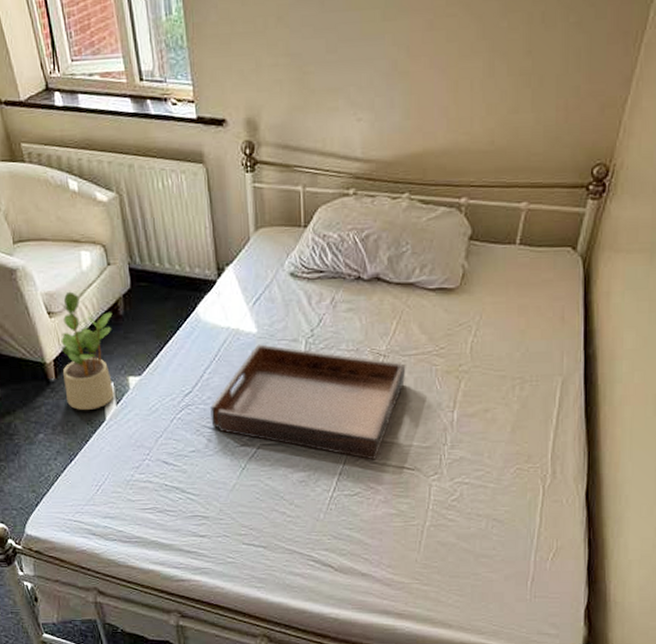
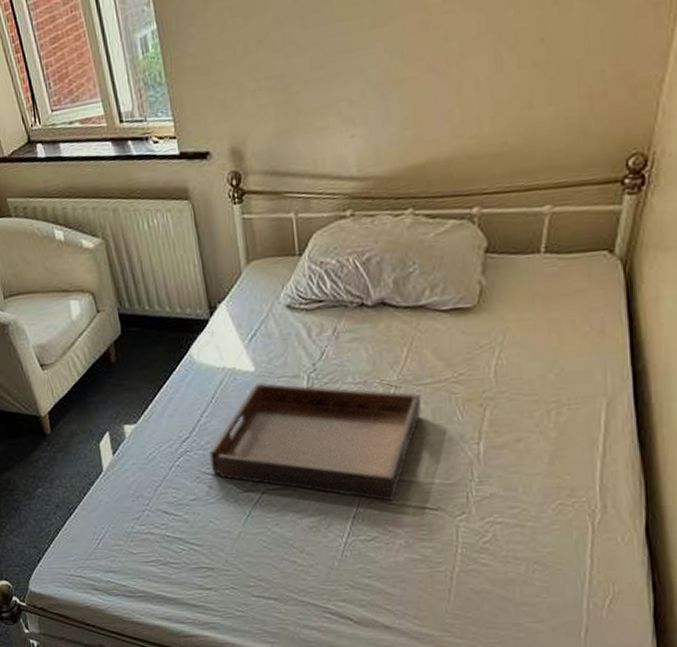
potted plant: present [61,291,114,410] -> none [54,342,111,462]

